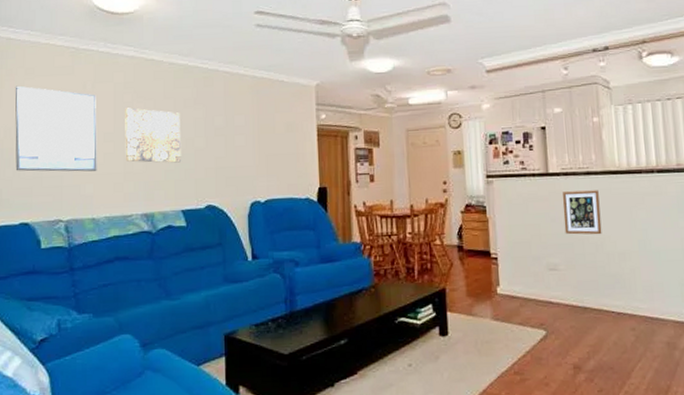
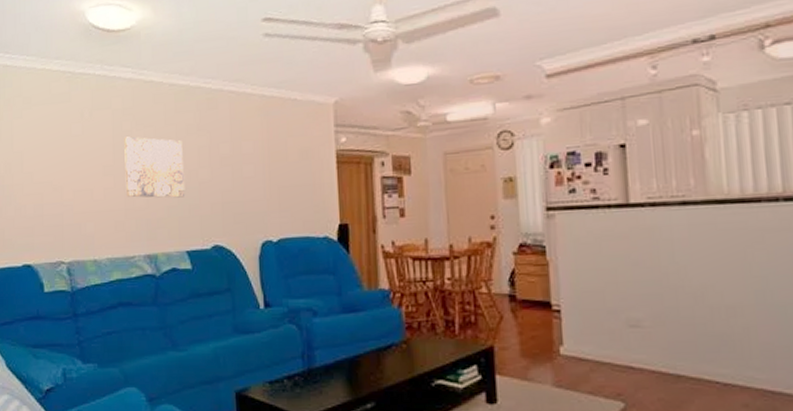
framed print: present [15,85,97,172] -> none [13,116,97,209]
picture frame: present [562,190,602,235] -> none [648,225,703,283]

